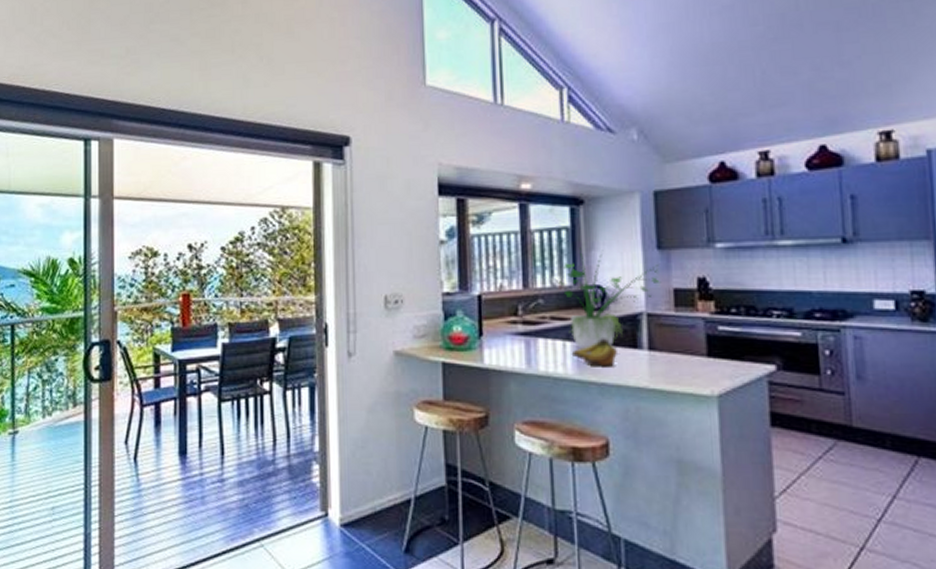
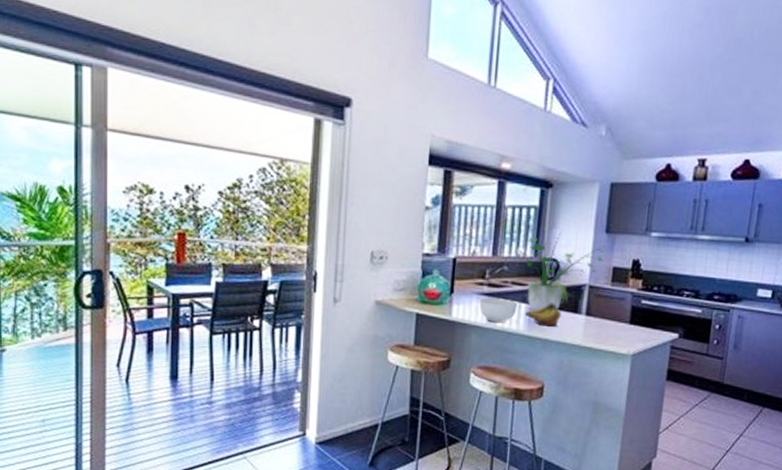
bowl: none [514,339,561,367] -> present [479,298,518,324]

